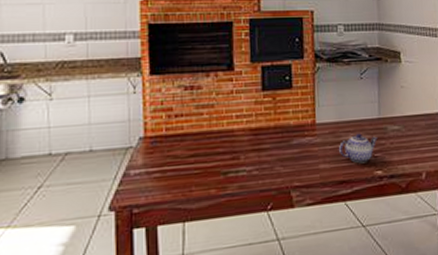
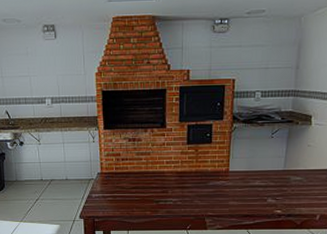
teapot: present [339,133,378,164] -> none [247,181,280,204]

